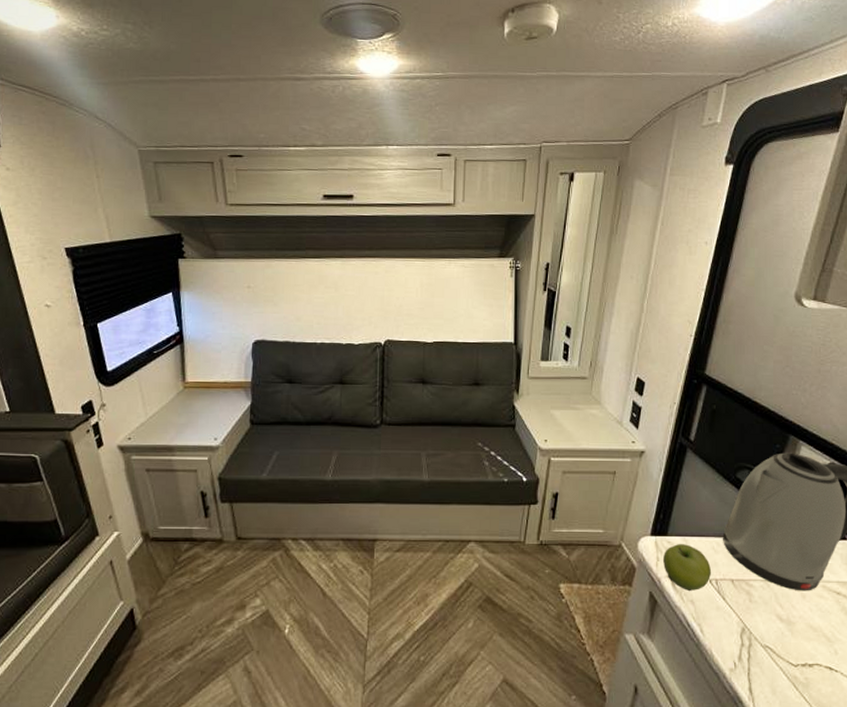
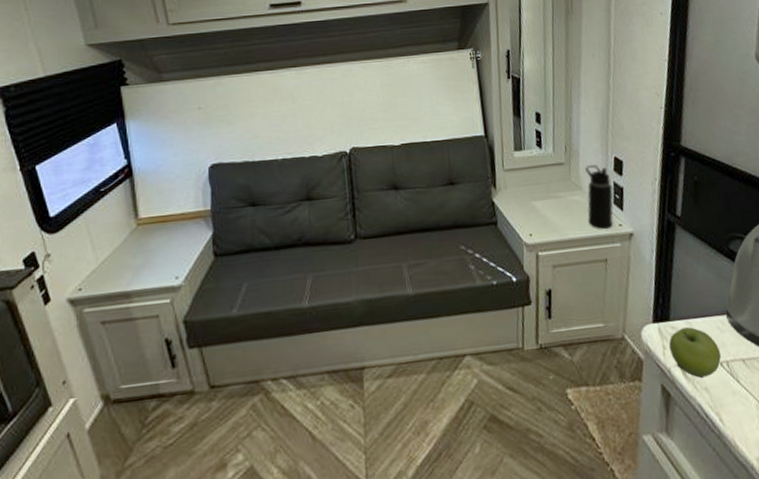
water bottle: none [603,381,631,444] -> present [585,164,614,229]

